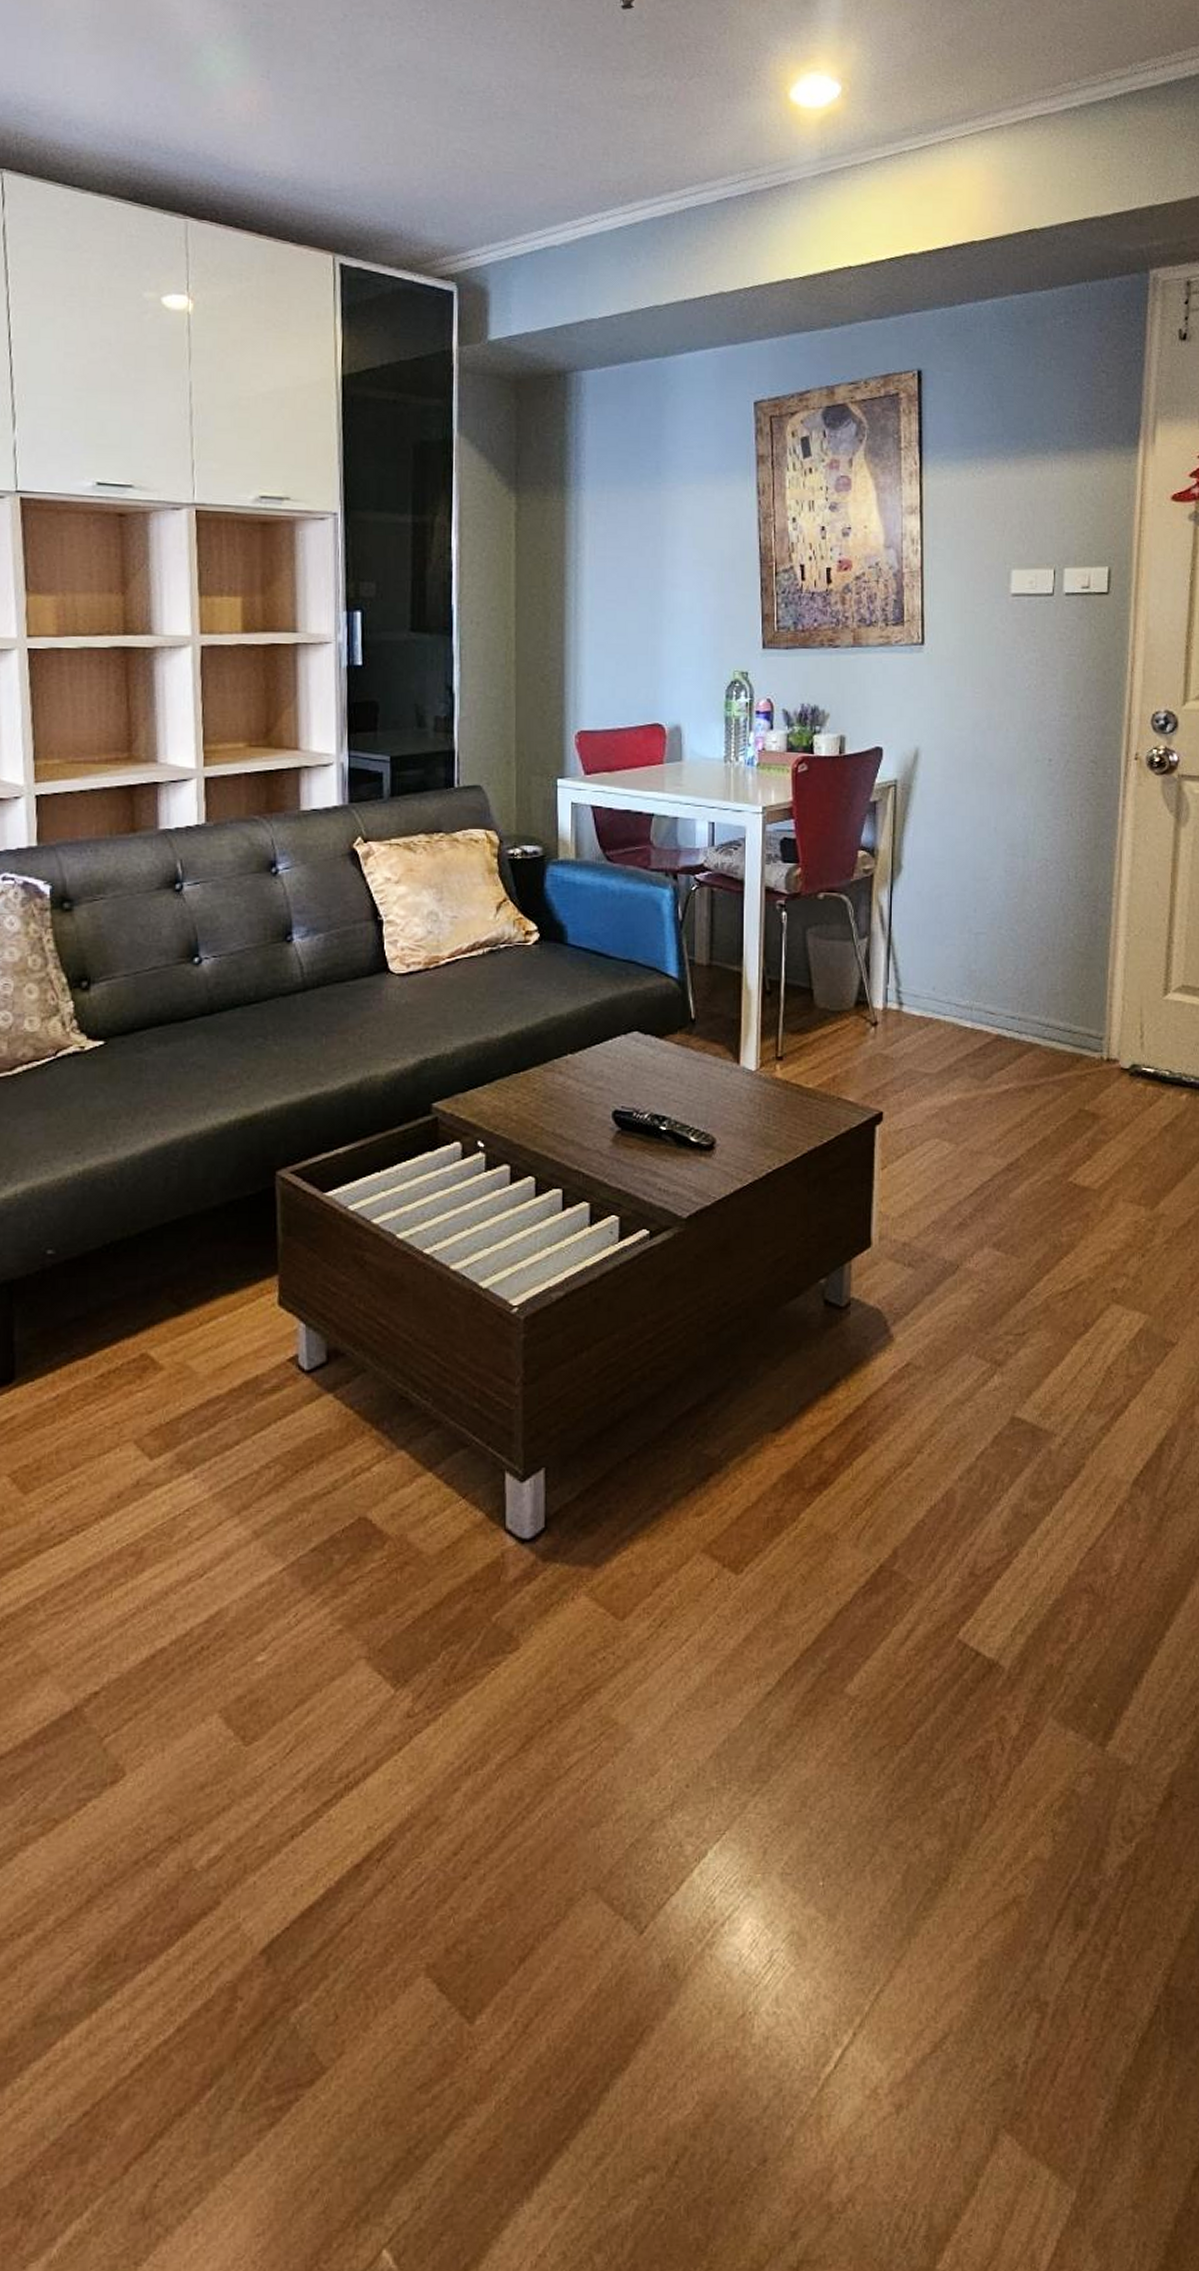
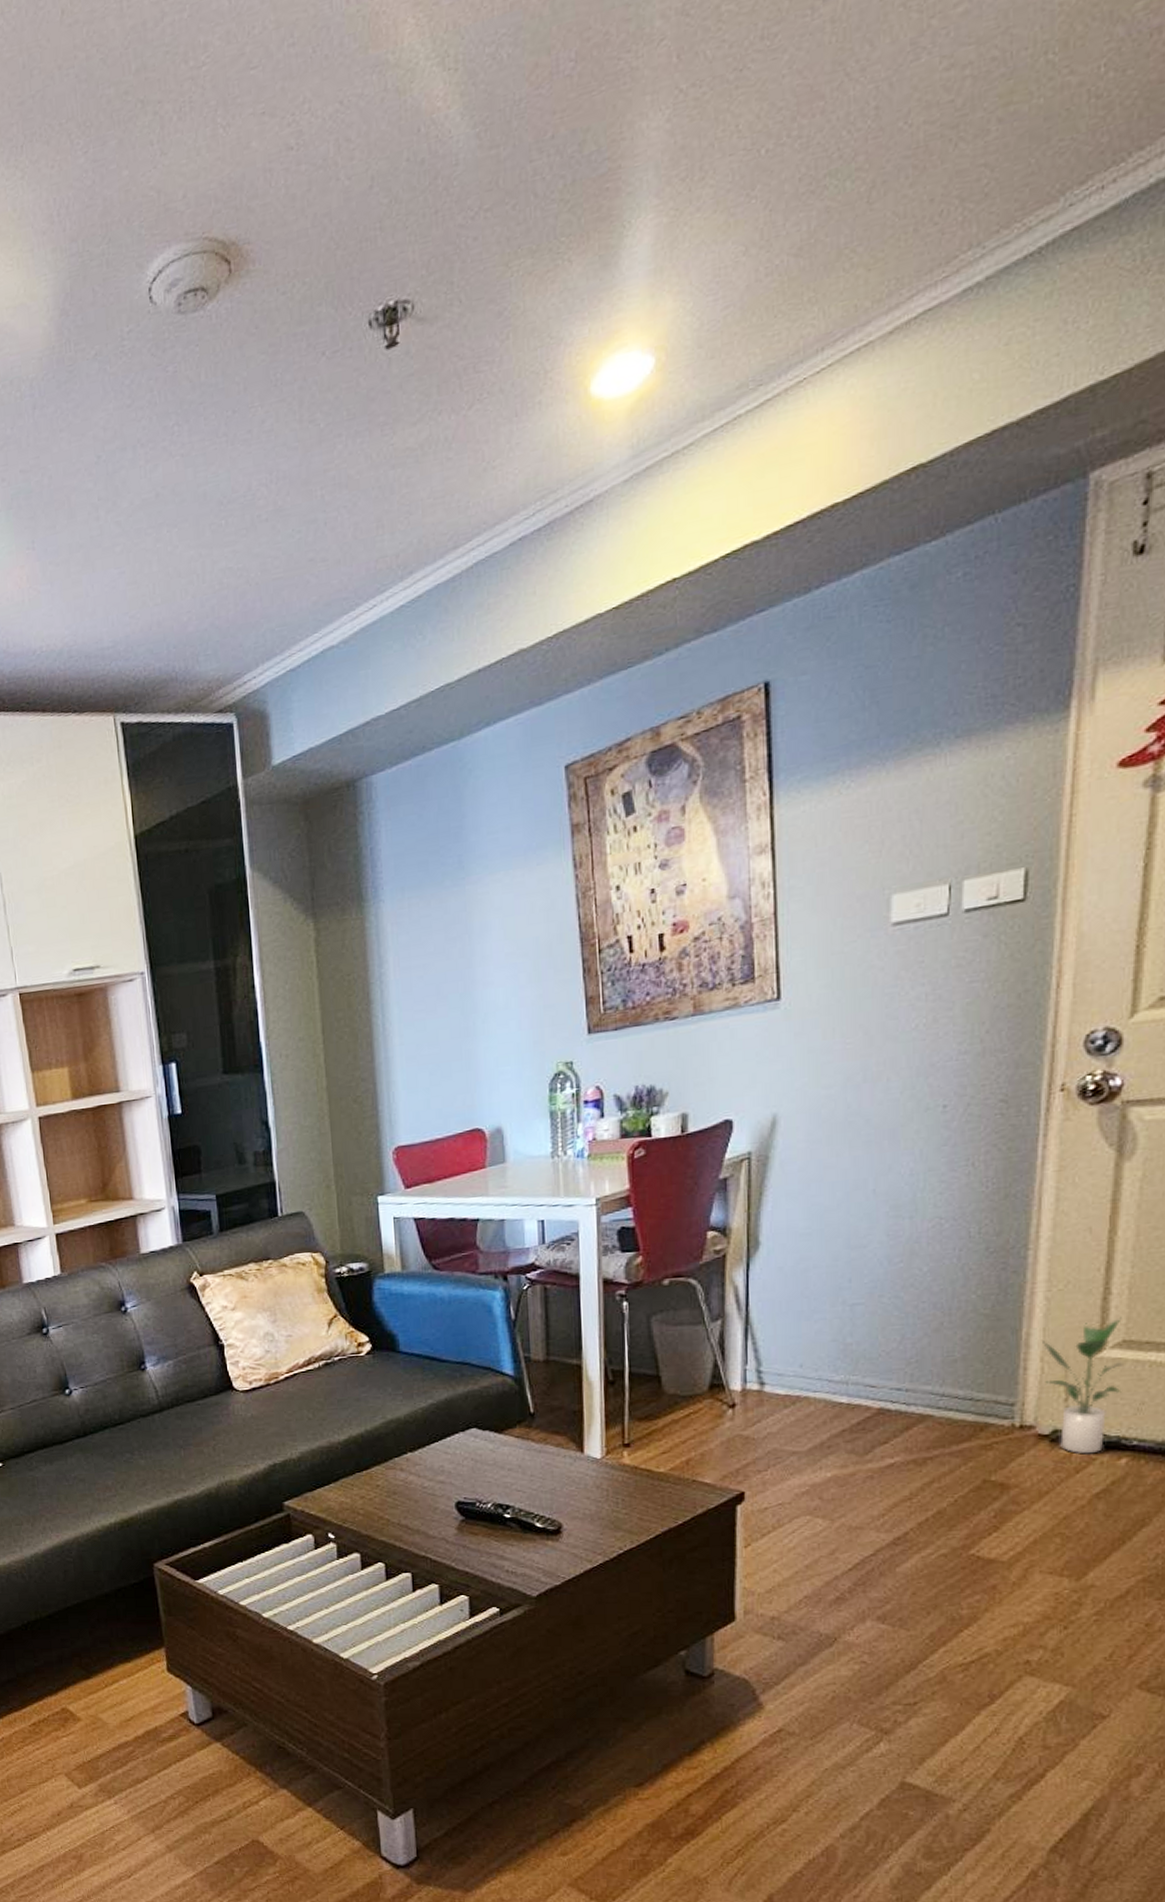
potted plant: none [1124,963,1182,1089] -> present [1043,1316,1122,1454]

